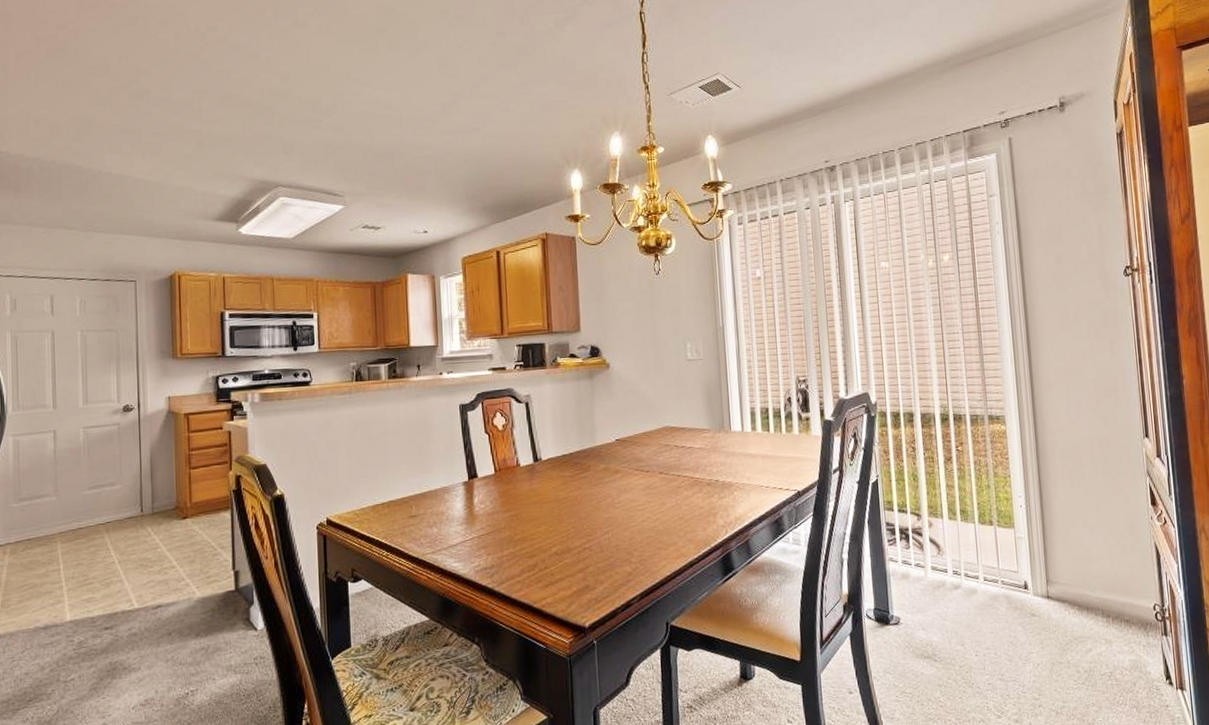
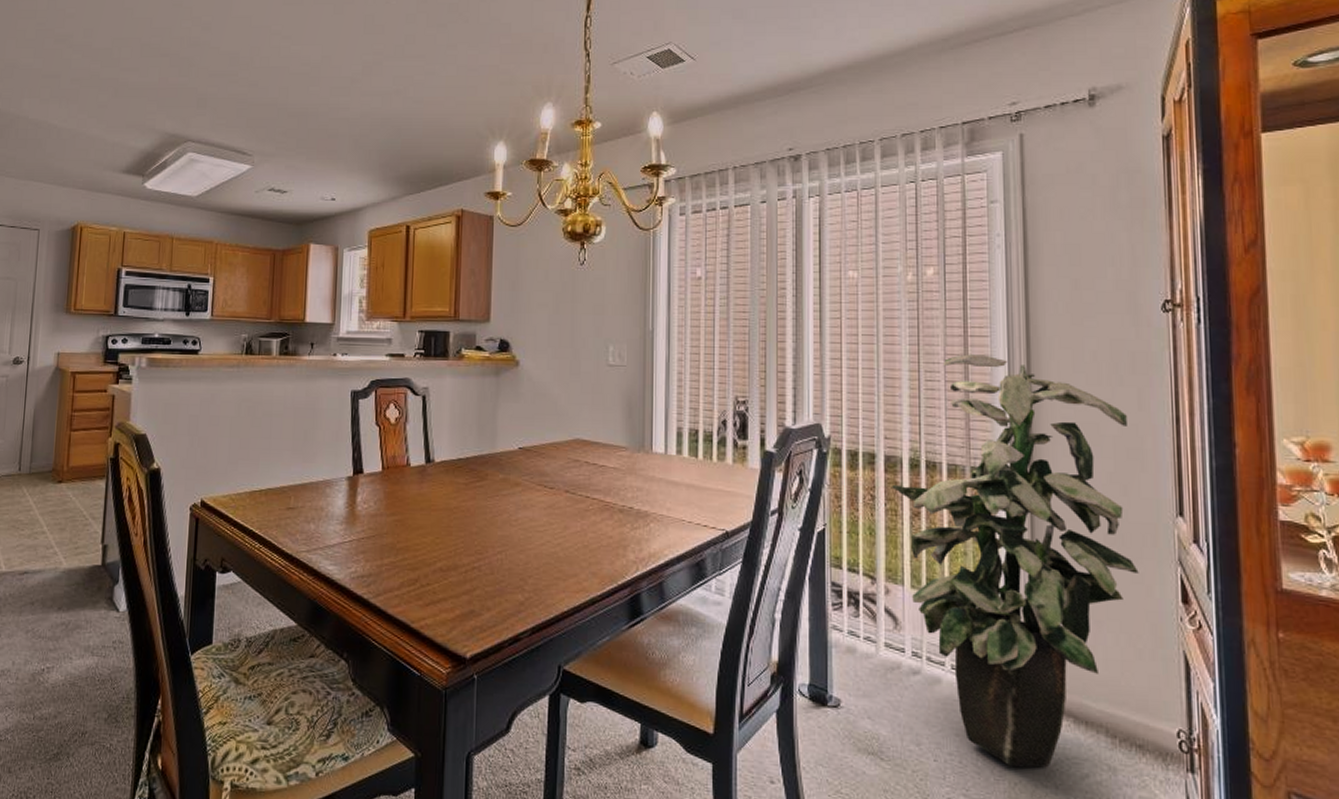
indoor plant: none [927,323,1119,651] -> present [891,354,1139,768]

